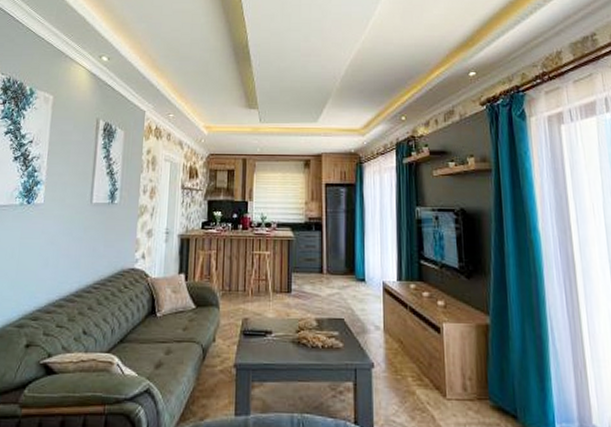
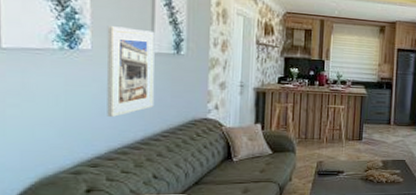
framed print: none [49,181,95,268] -> present [106,26,155,117]

